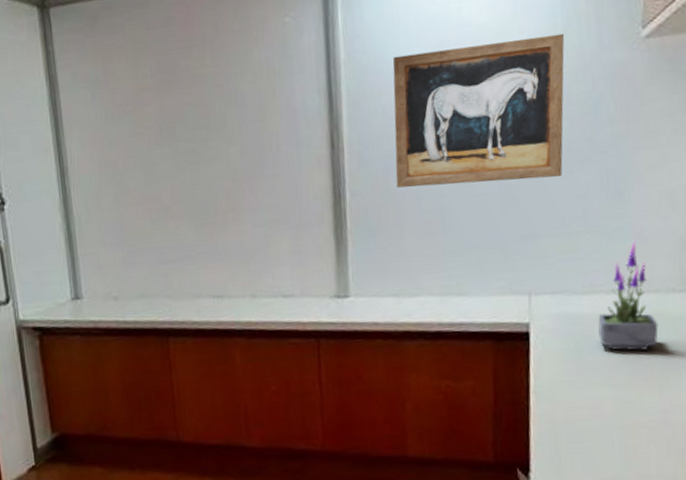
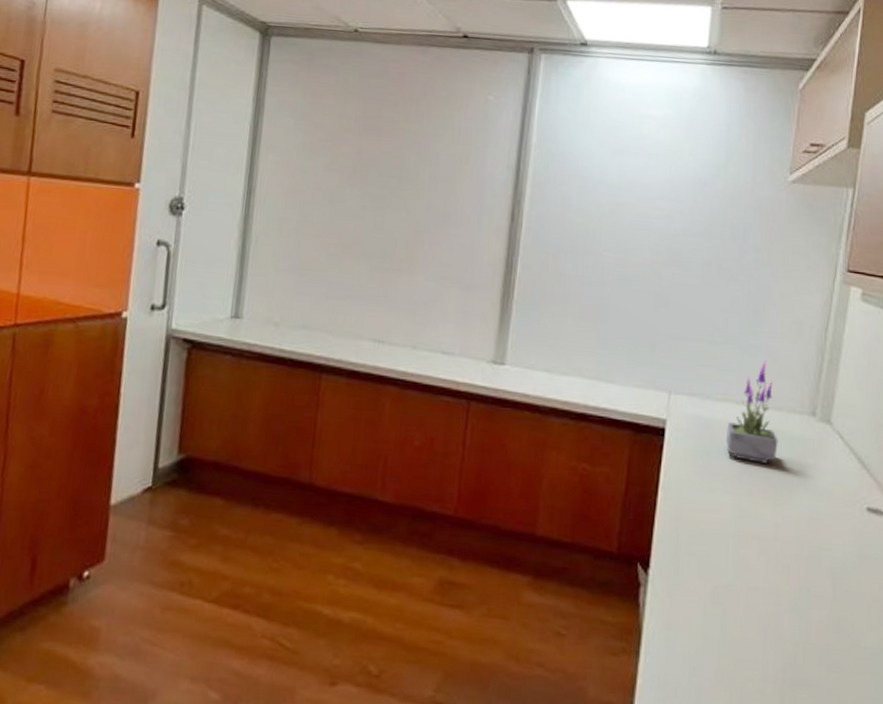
wall art: present [393,33,565,188] -> none [564,151,726,289]

